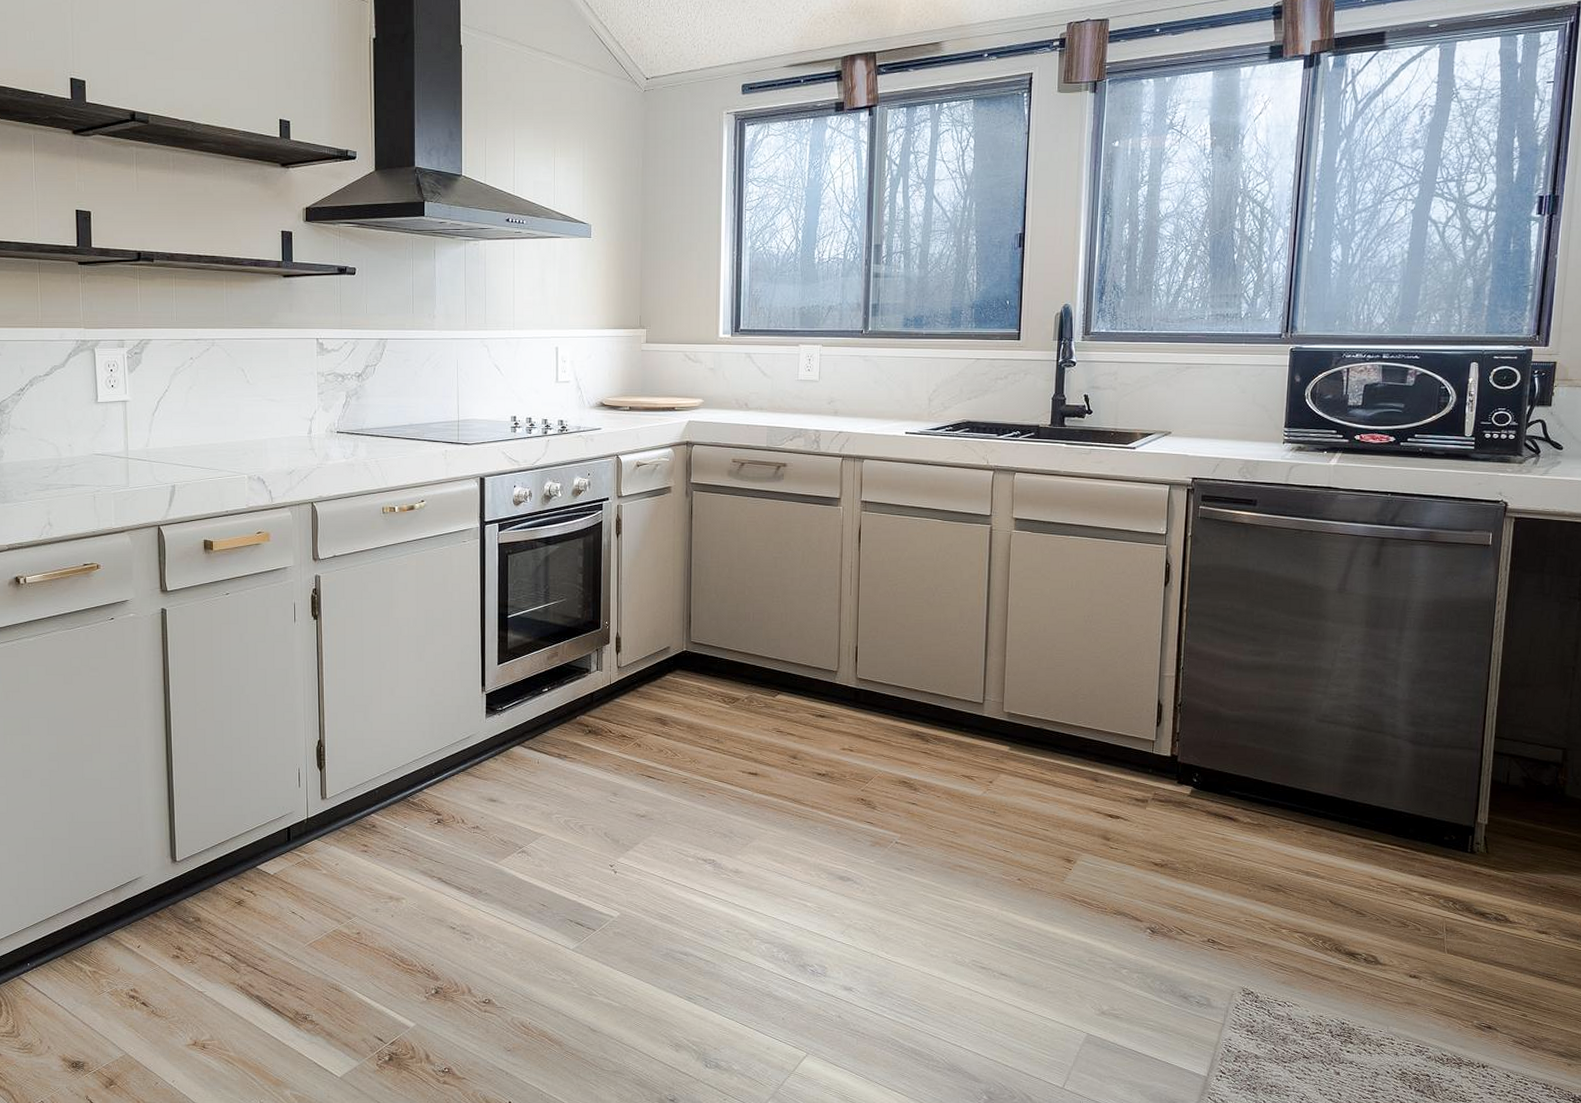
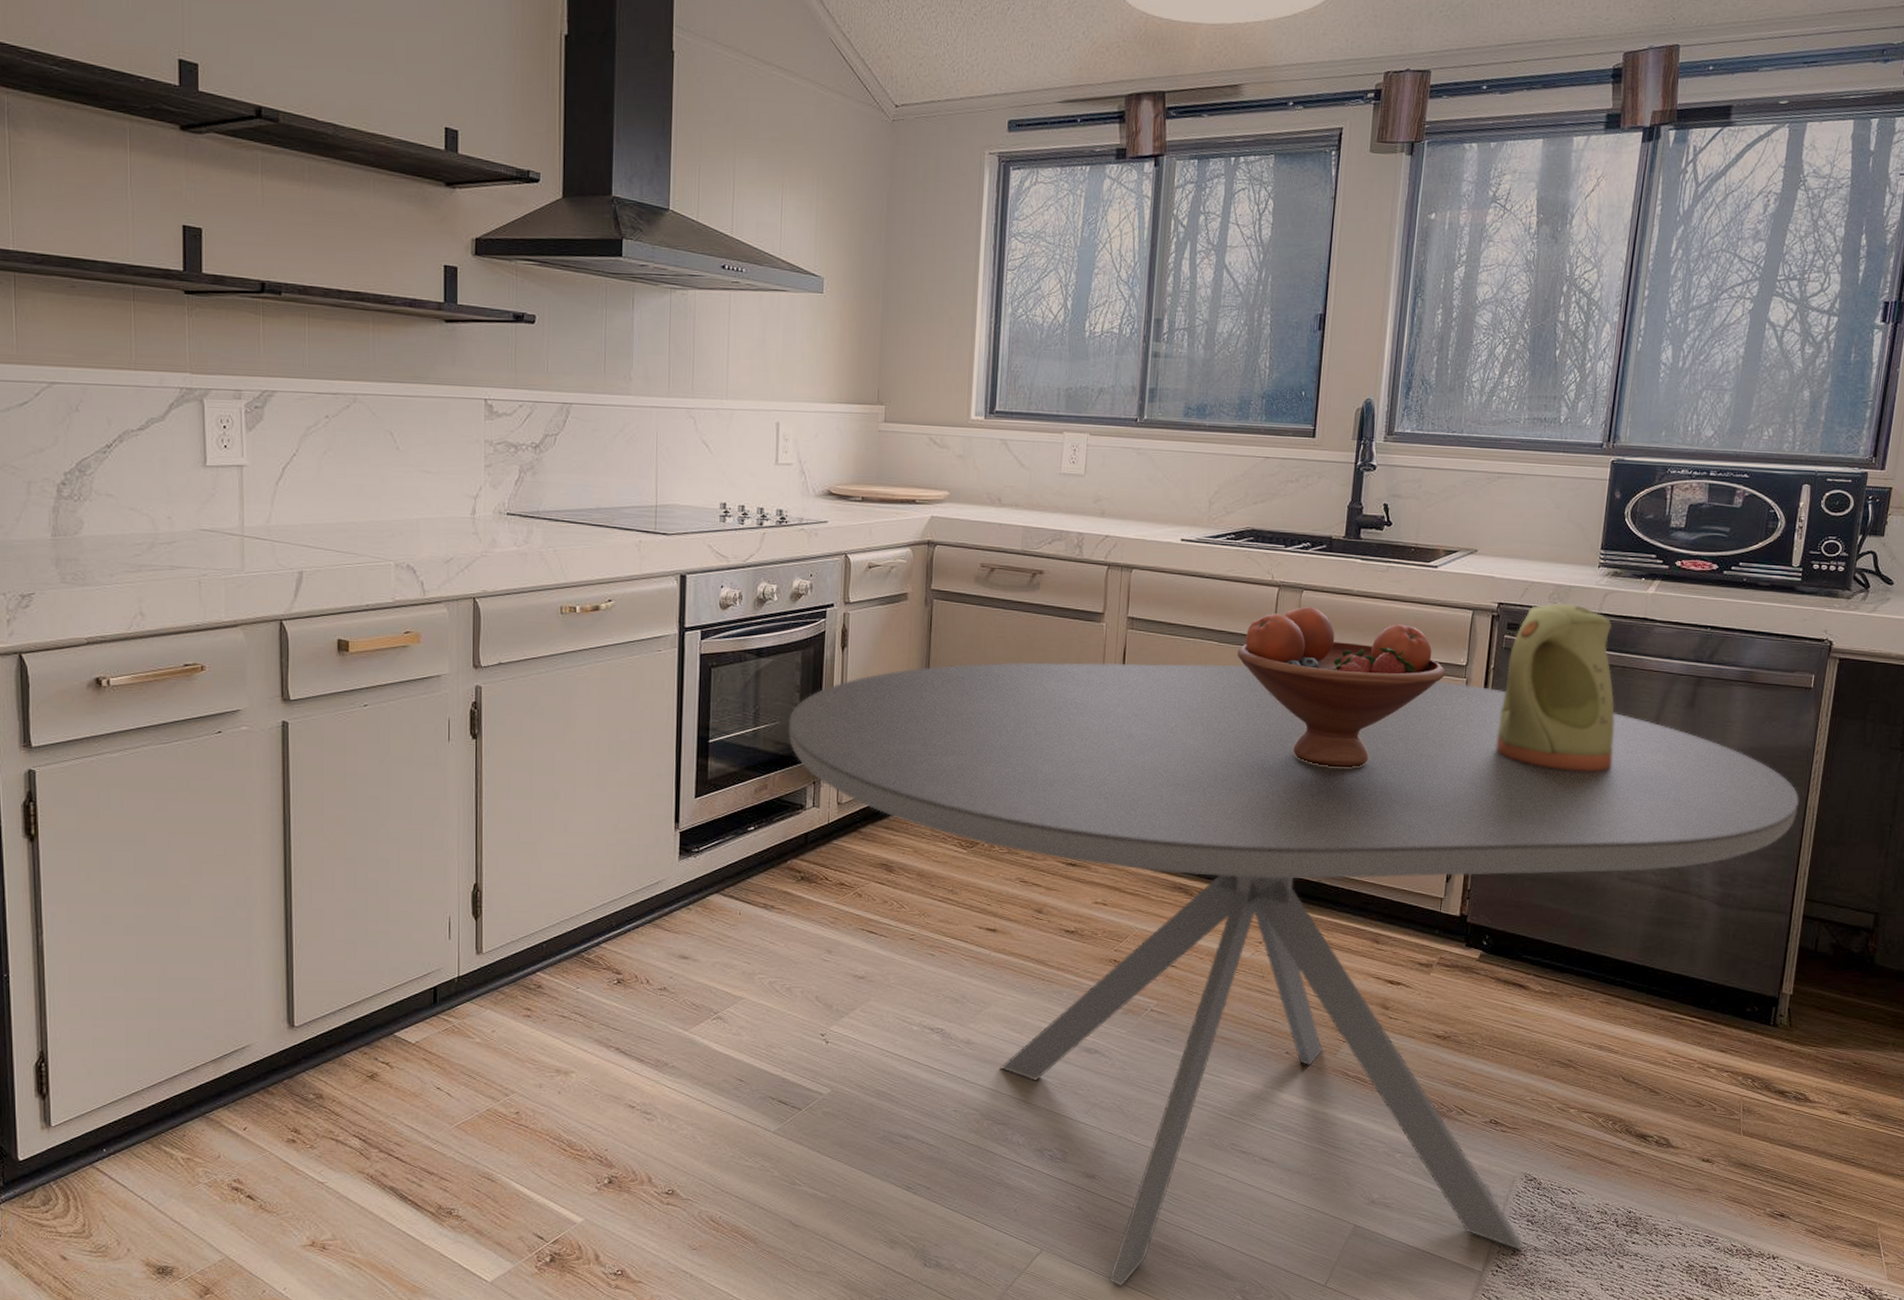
dining table: none [574,539,1485,1086] -> present [788,662,1800,1286]
fruit bowl: none [959,486,1147,626] -> present [1237,606,1445,767]
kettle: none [1196,476,1306,625] -> present [1495,603,1615,772]

